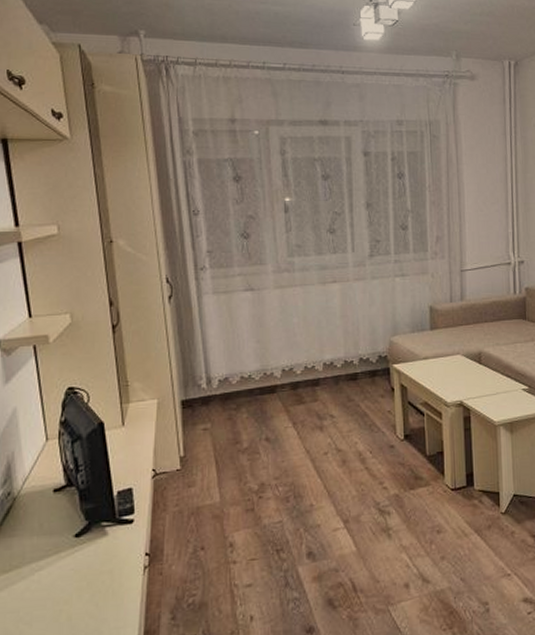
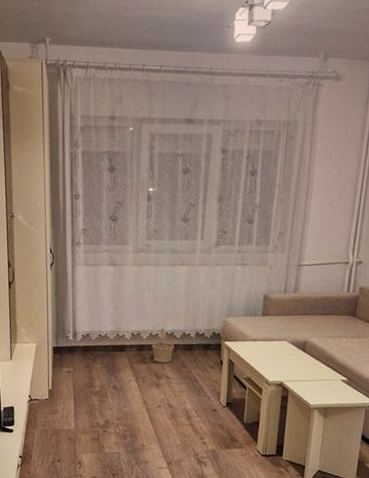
basket: none [309,357,336,400] -> present [152,327,175,363]

